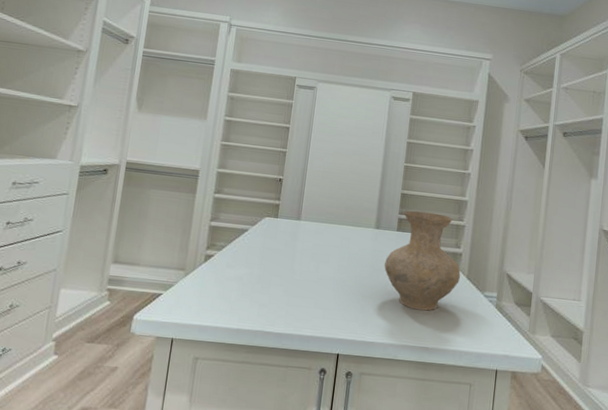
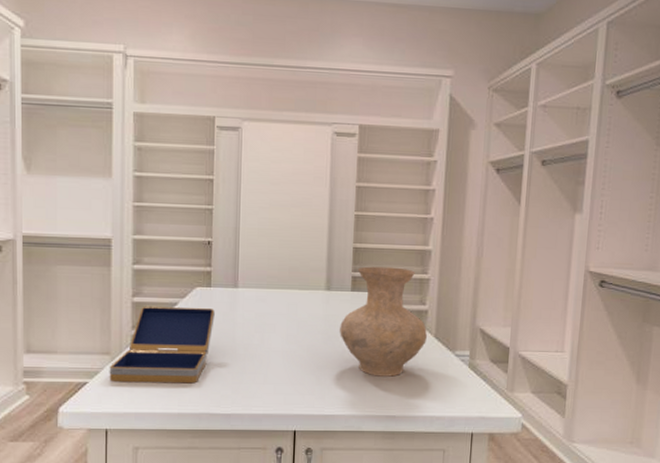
jewelry box: none [181,230,279,303] -> present [109,306,215,384]

